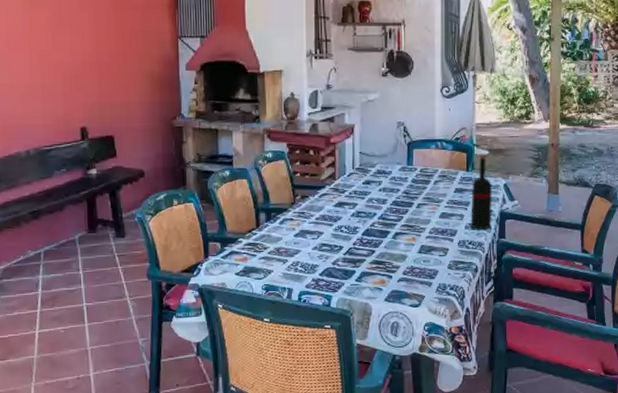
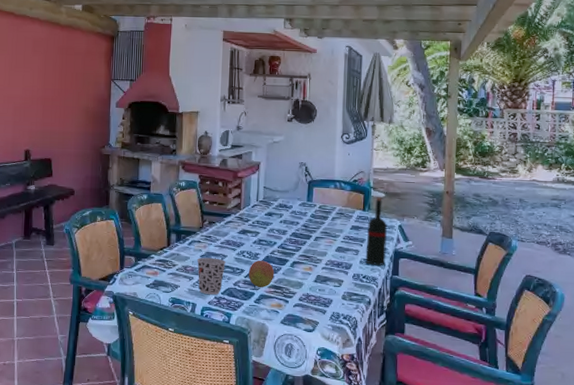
cup: none [290,236,323,277] -> present [196,257,227,295]
fruit: none [347,234,376,264] -> present [248,260,275,287]

